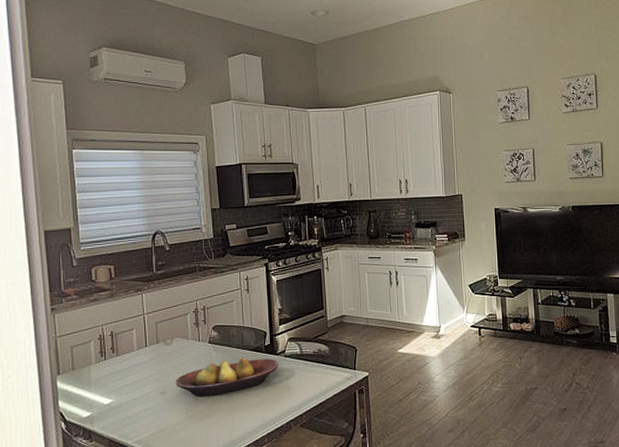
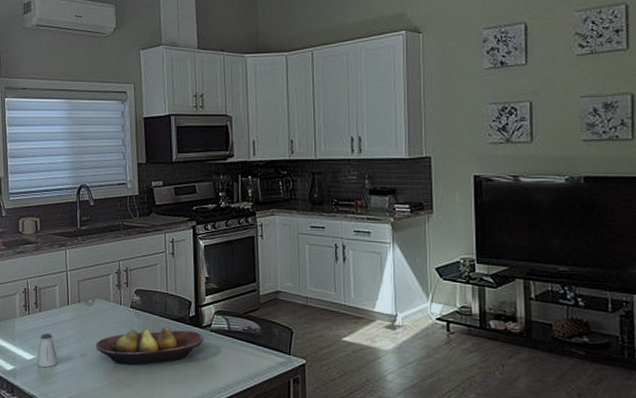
saltshaker: none [114,377,137,410] -> present [36,333,58,368]

